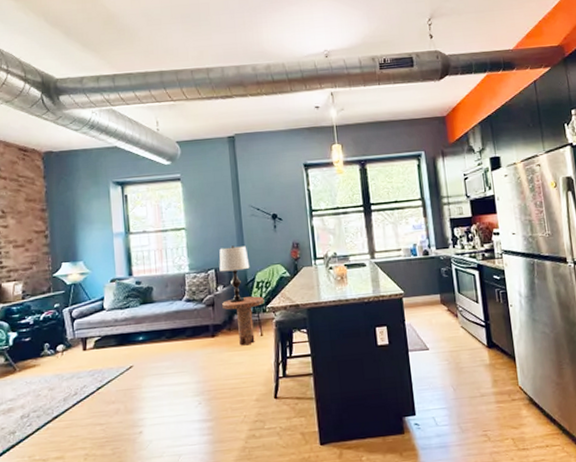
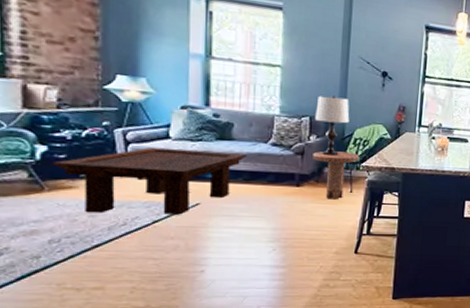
coffee table: none [21,314,166,387] -> present [53,148,247,215]

